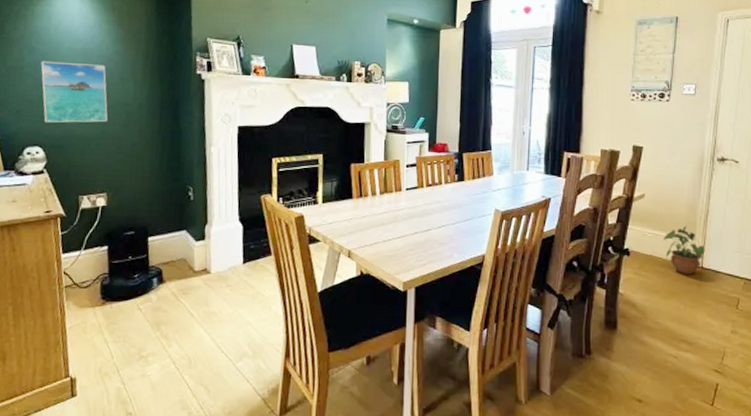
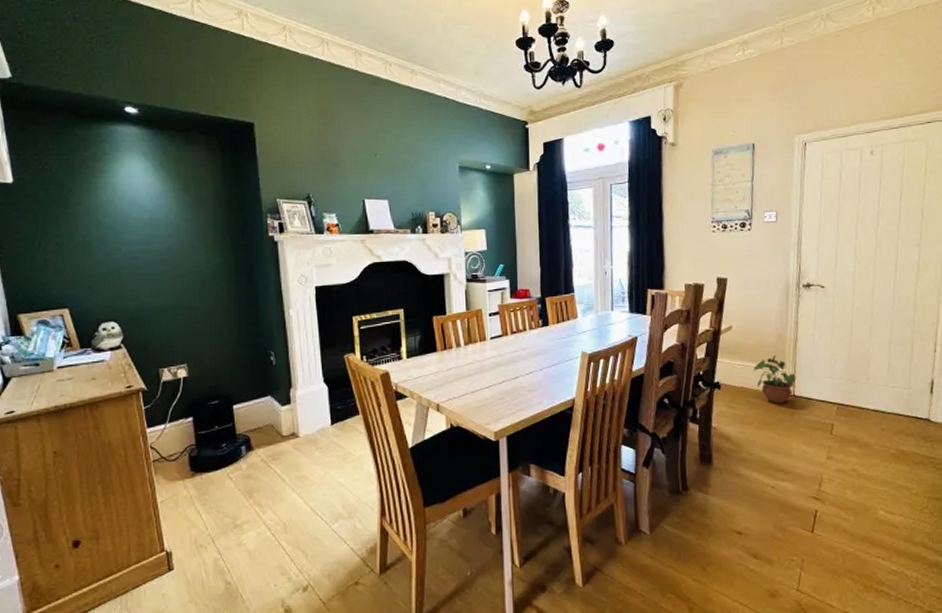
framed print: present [41,61,108,123] -> none [109,233,181,297]

